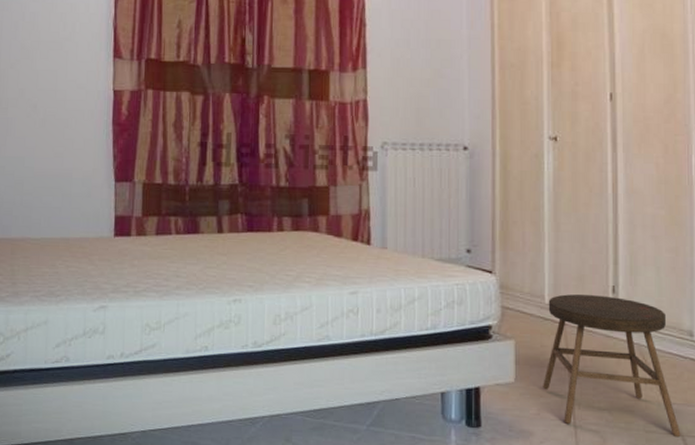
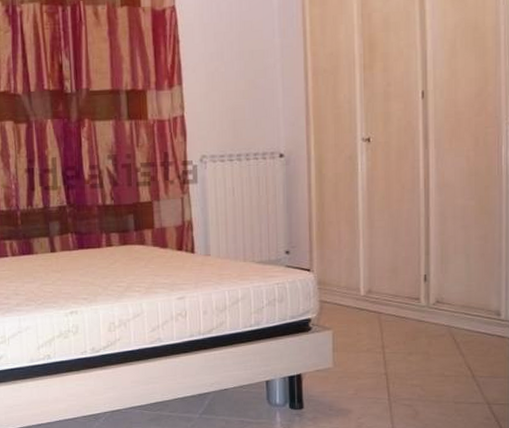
stool: present [543,294,681,438] -> none [360,284,488,406]

